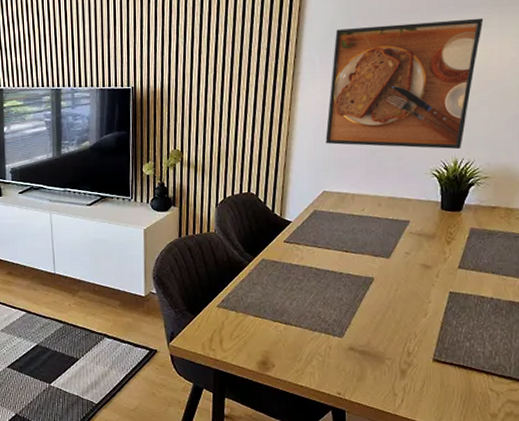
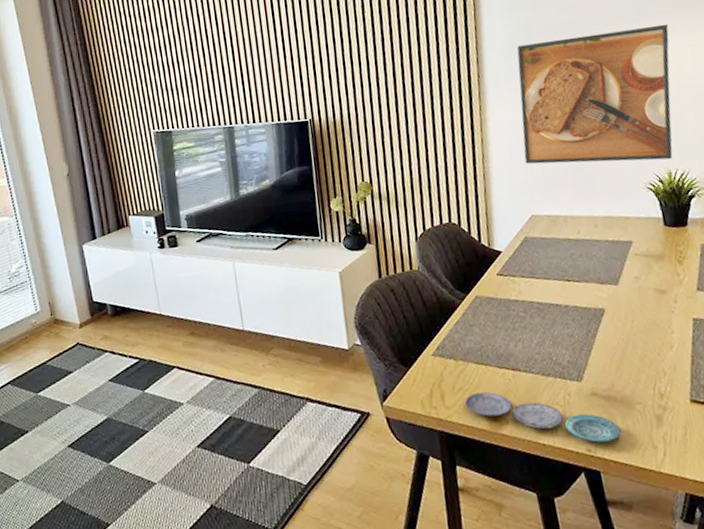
plate: none [240,341,369,388] -> present [465,392,621,443]

